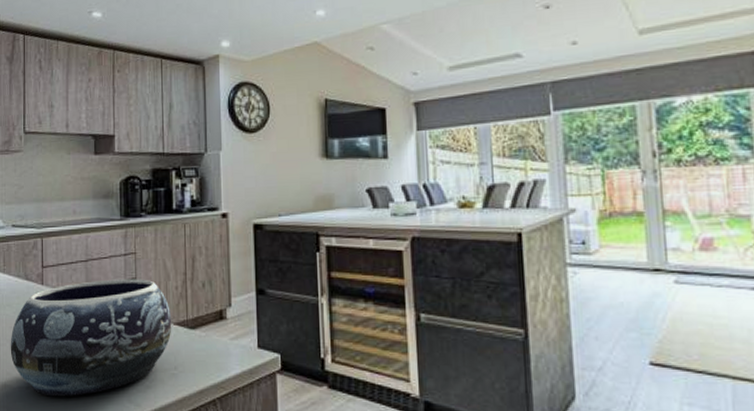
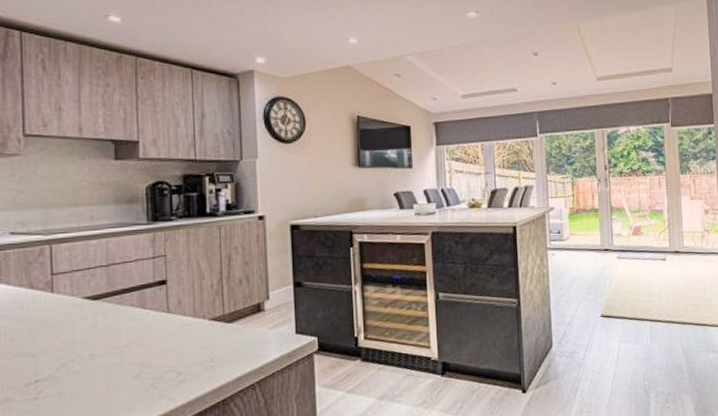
decorative bowl: present [10,279,172,397] -> none [11,280,208,404]

